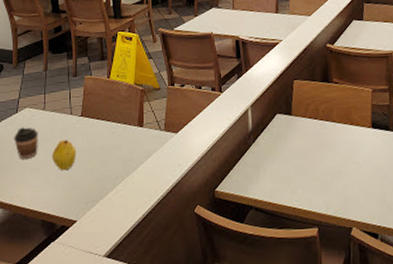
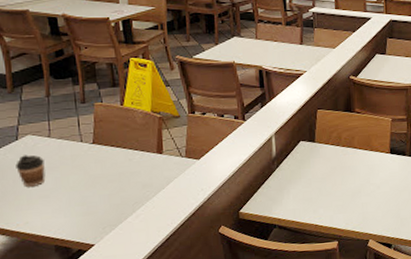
fruit: present [52,139,77,171] -> none [62,166,90,198]

